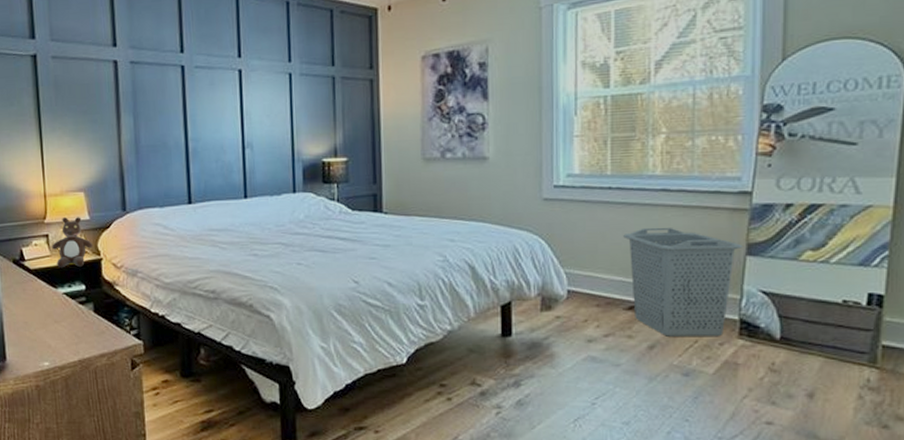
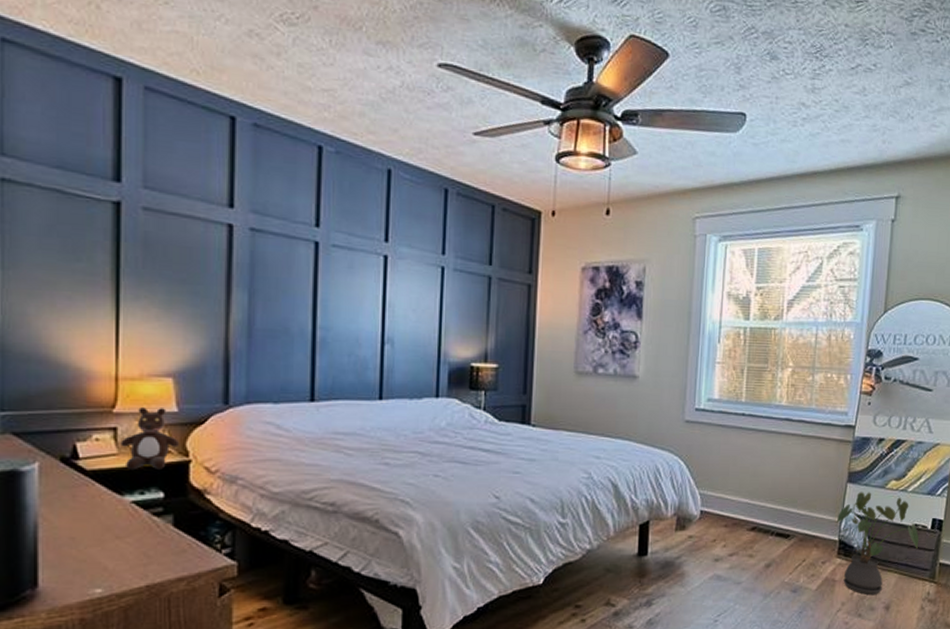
laundry basket: present [623,227,742,337] -> none [751,453,845,556]
house plant: none [734,265,851,380] -> present [836,492,919,594]

